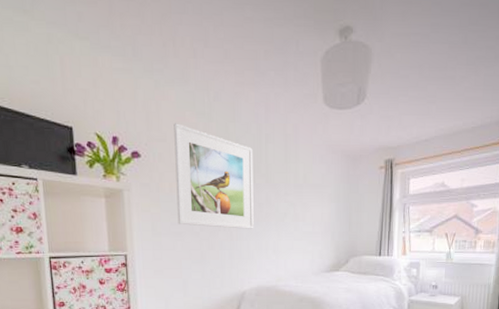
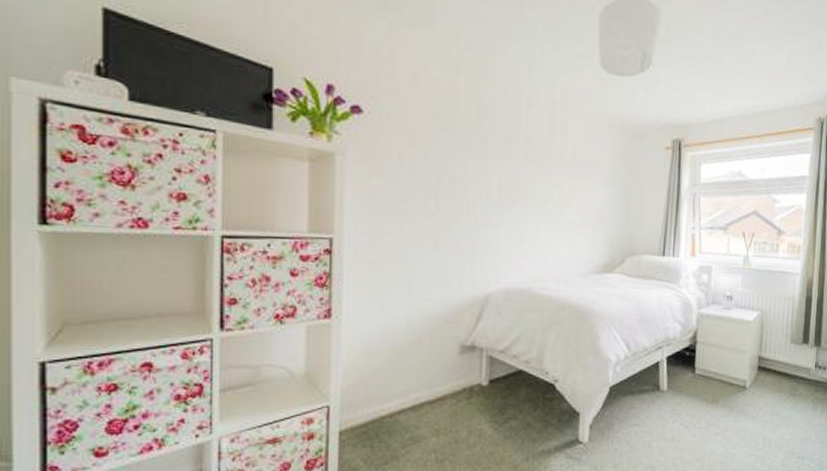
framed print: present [174,123,254,229] -> none [406,74,510,214]

